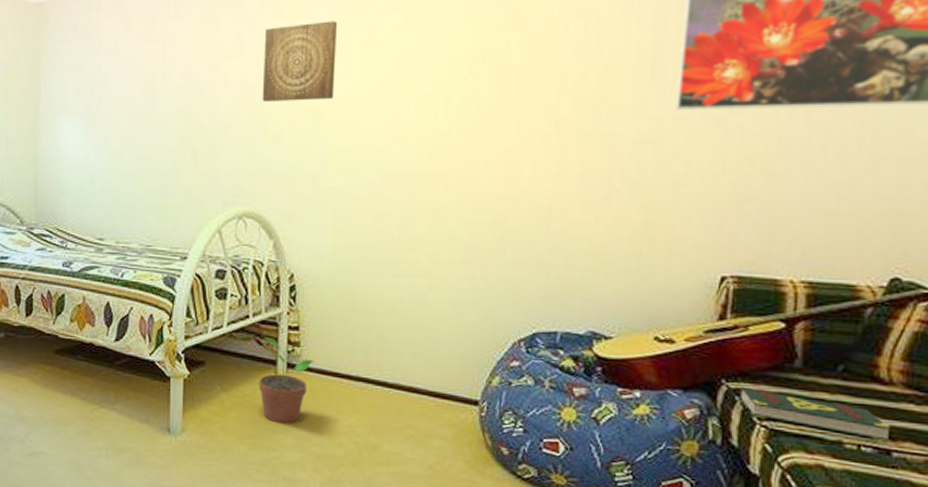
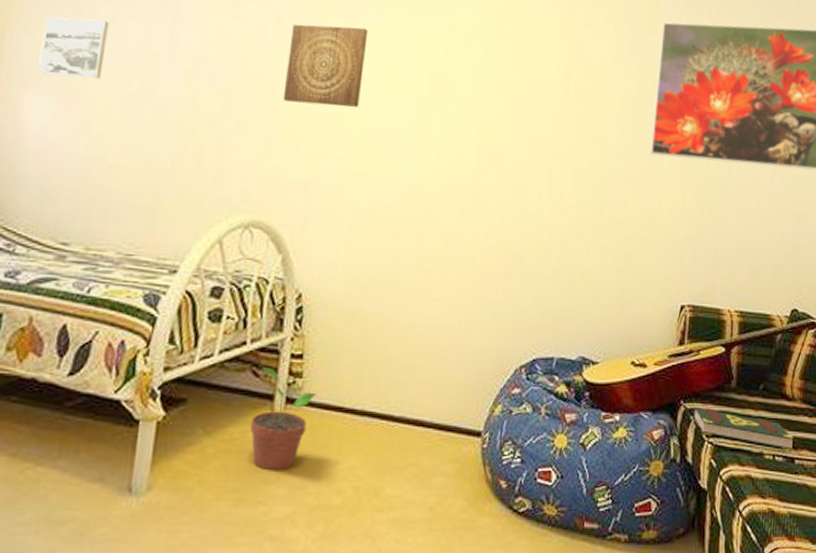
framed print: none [66,53,113,105] -> present [38,17,109,79]

